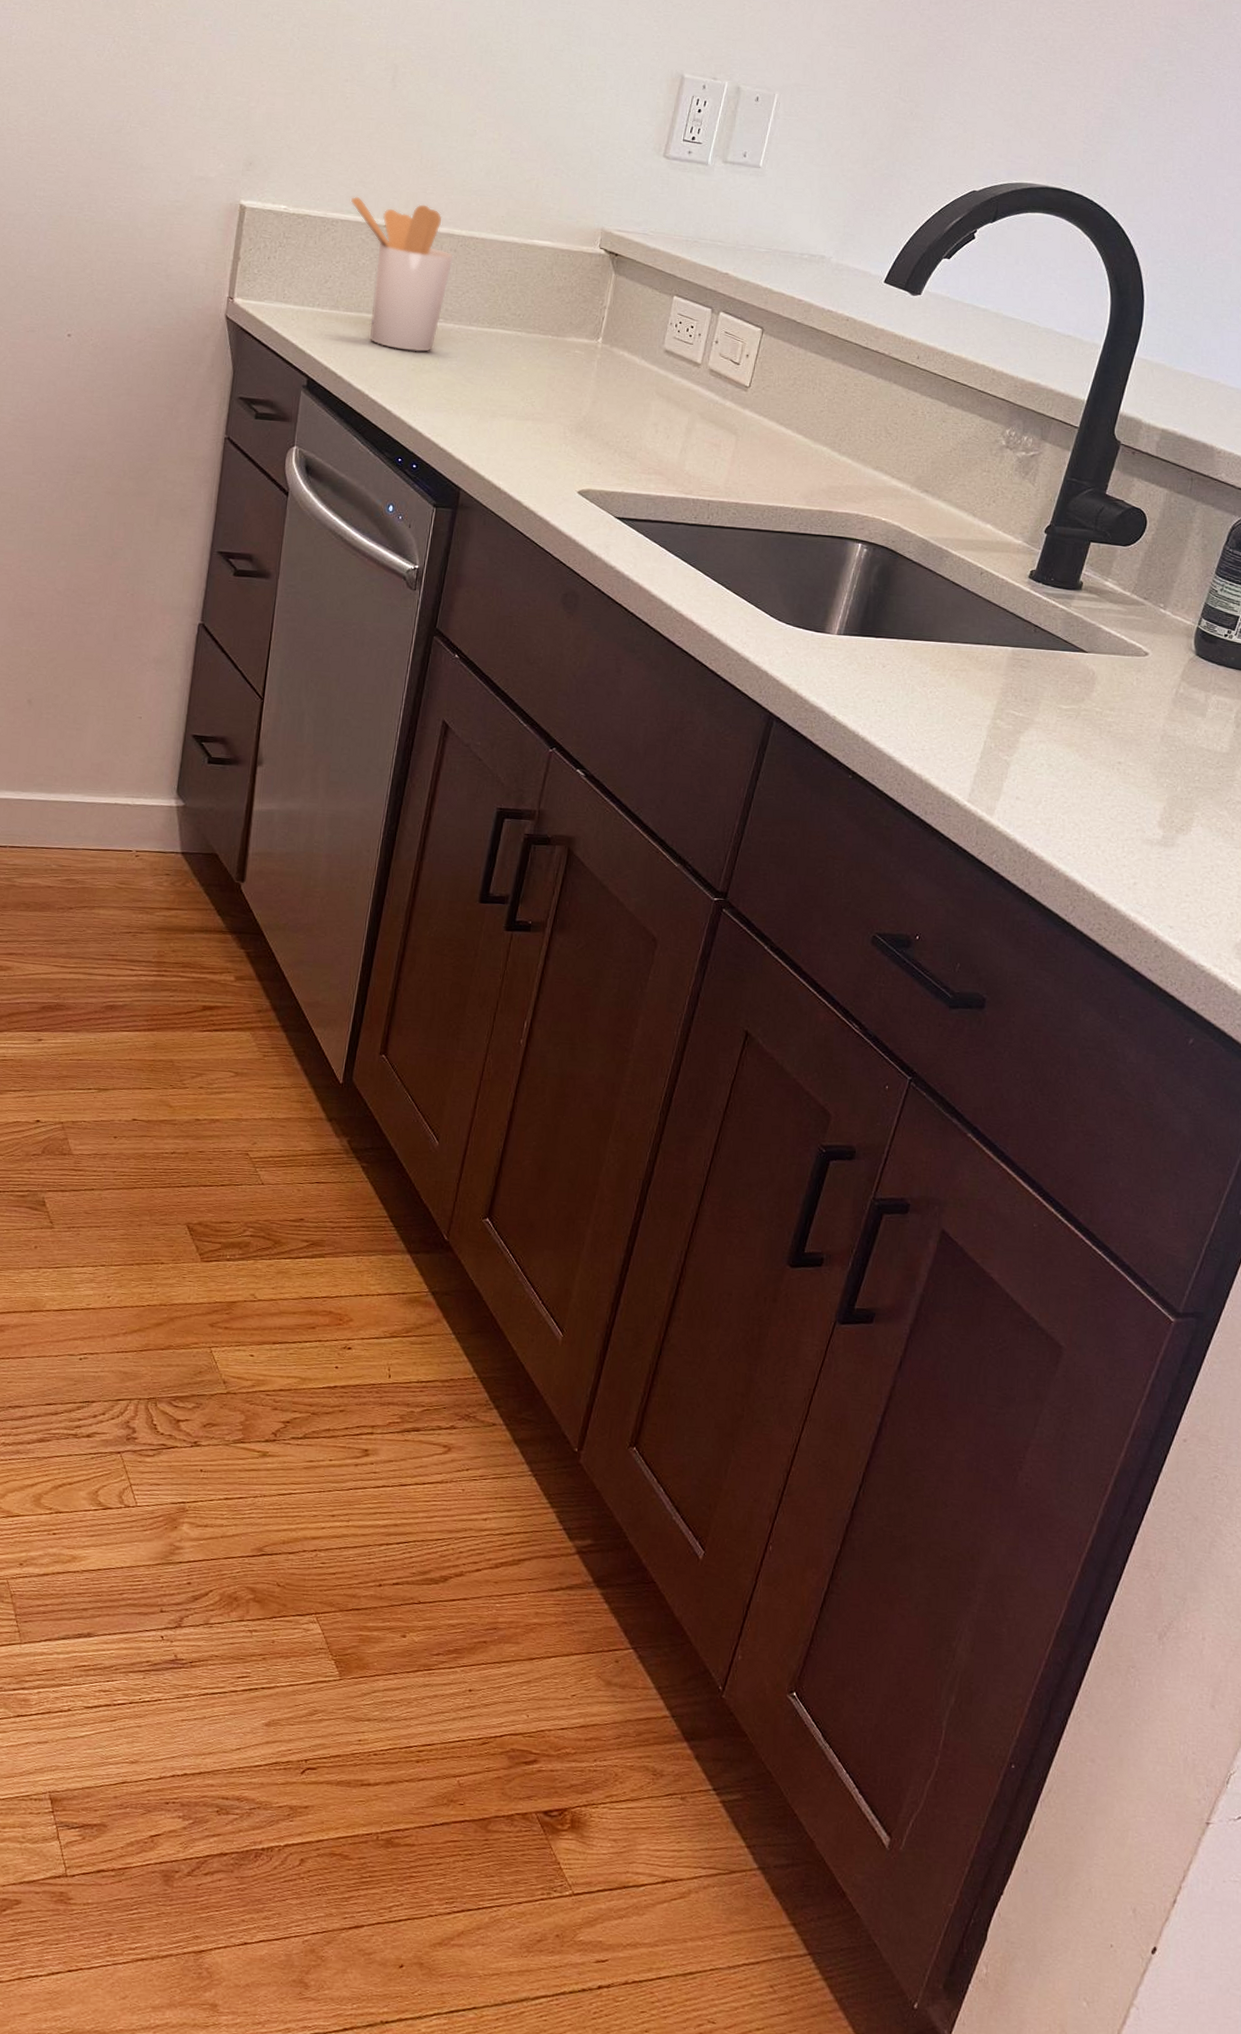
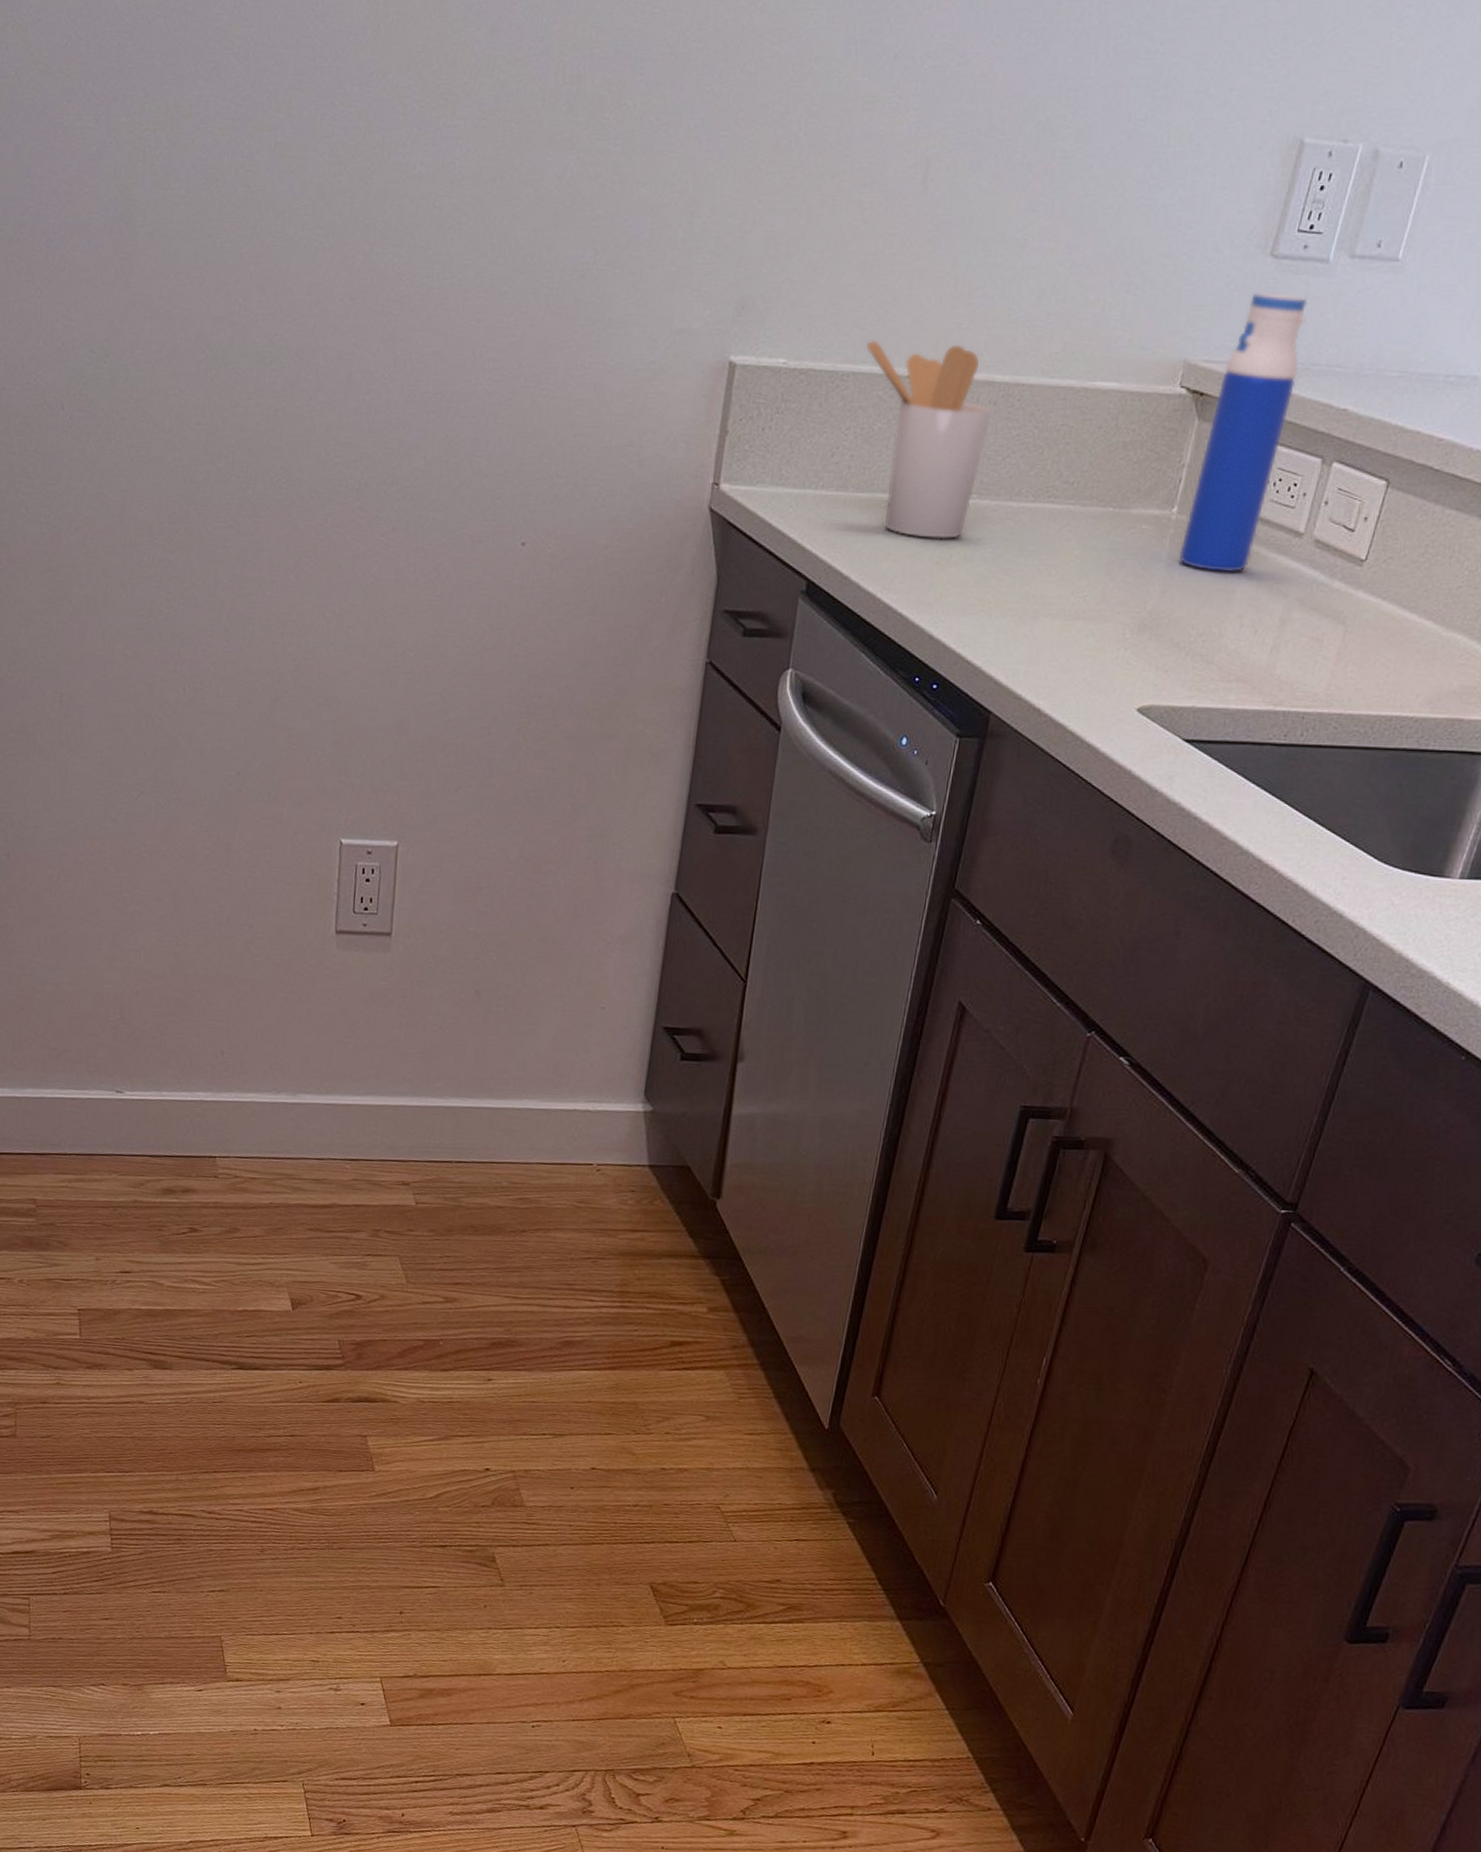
water bottle: none [605,182,694,391] -> present [1178,292,1308,572]

